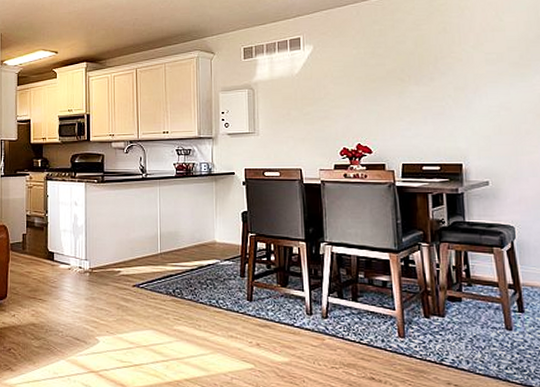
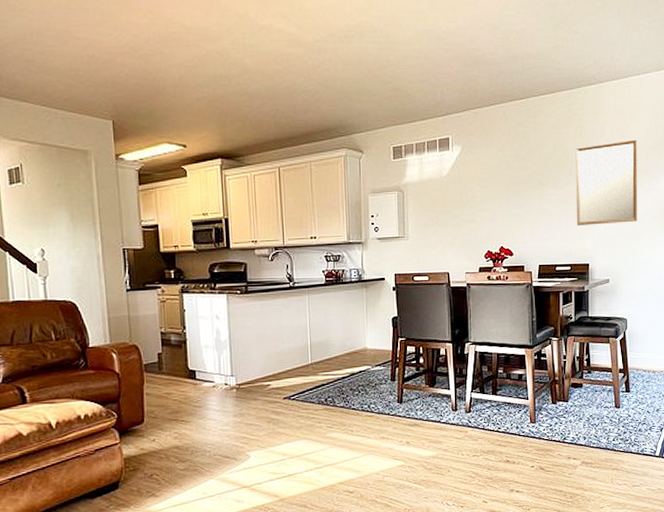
home mirror: none [441,33,520,123] -> present [576,139,638,226]

